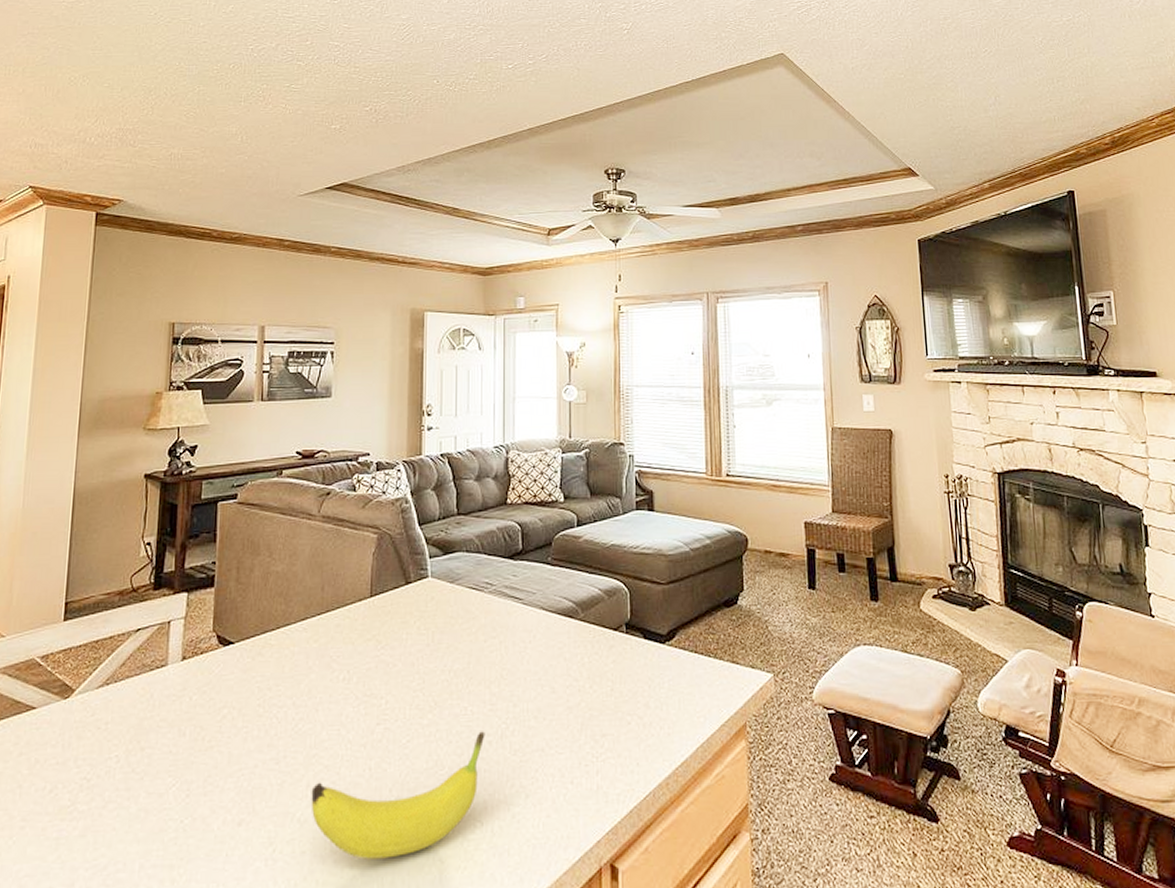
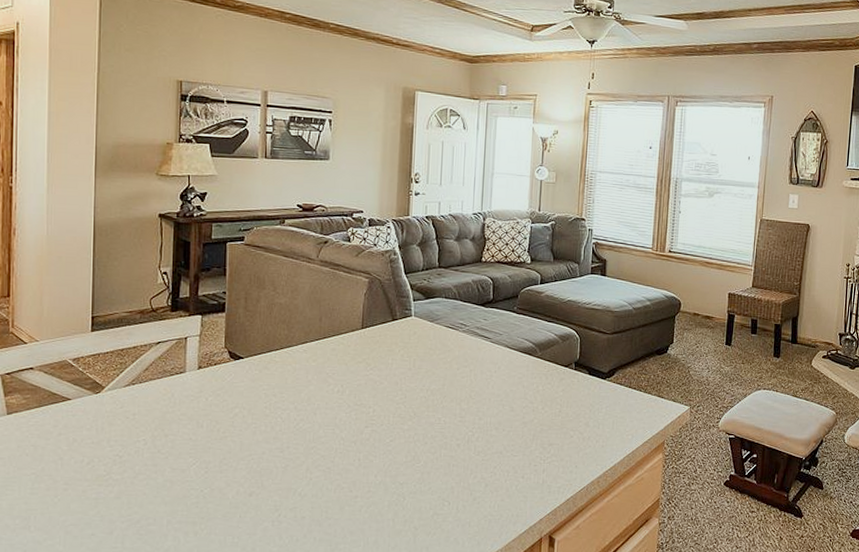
fruit: present [311,731,485,860] -> none [310,436,455,525]

